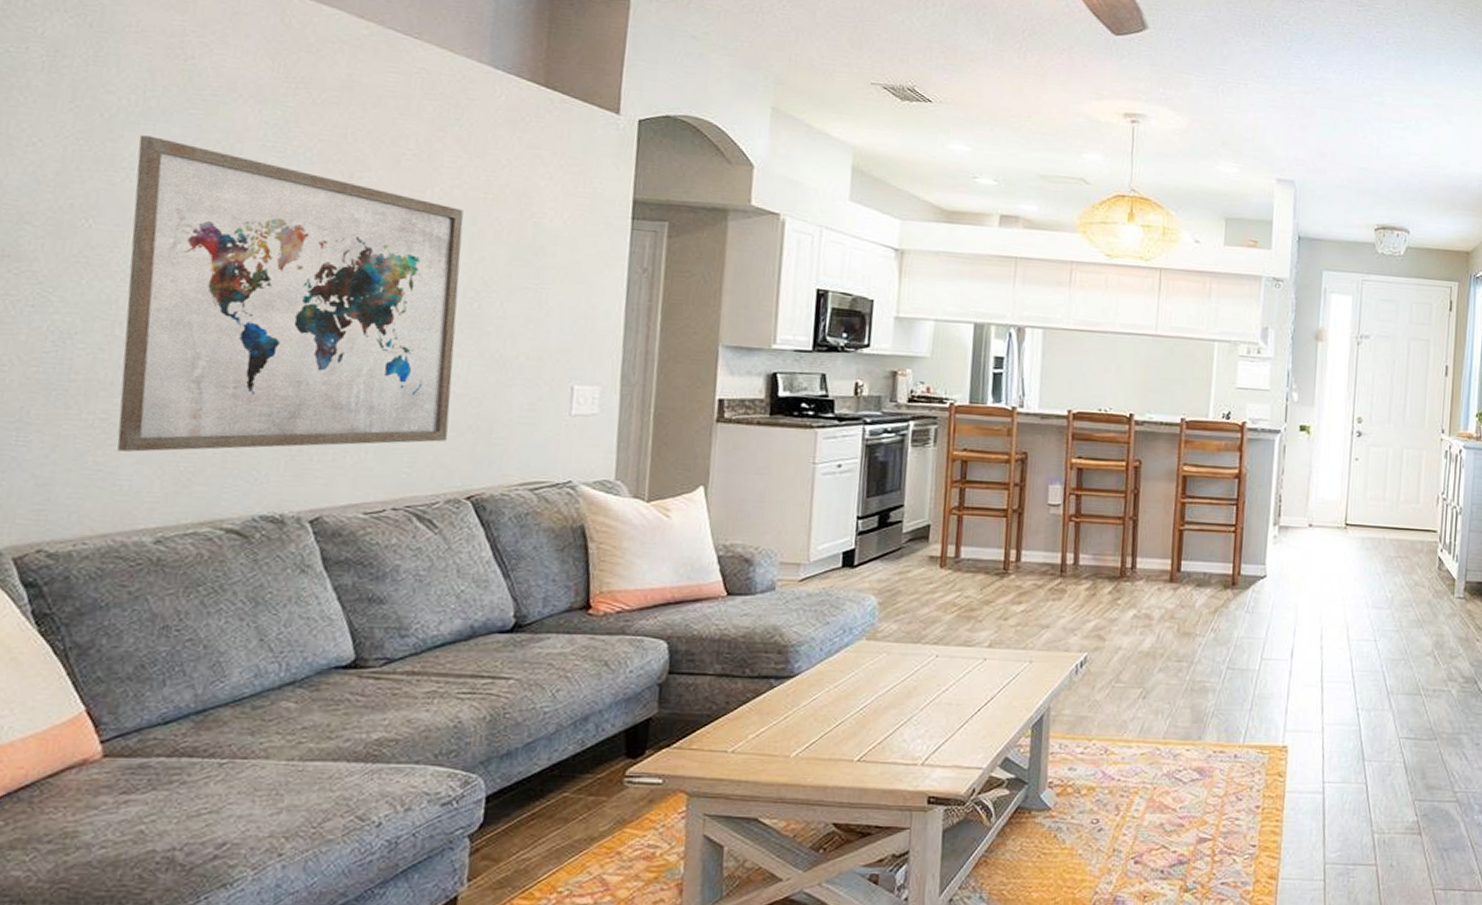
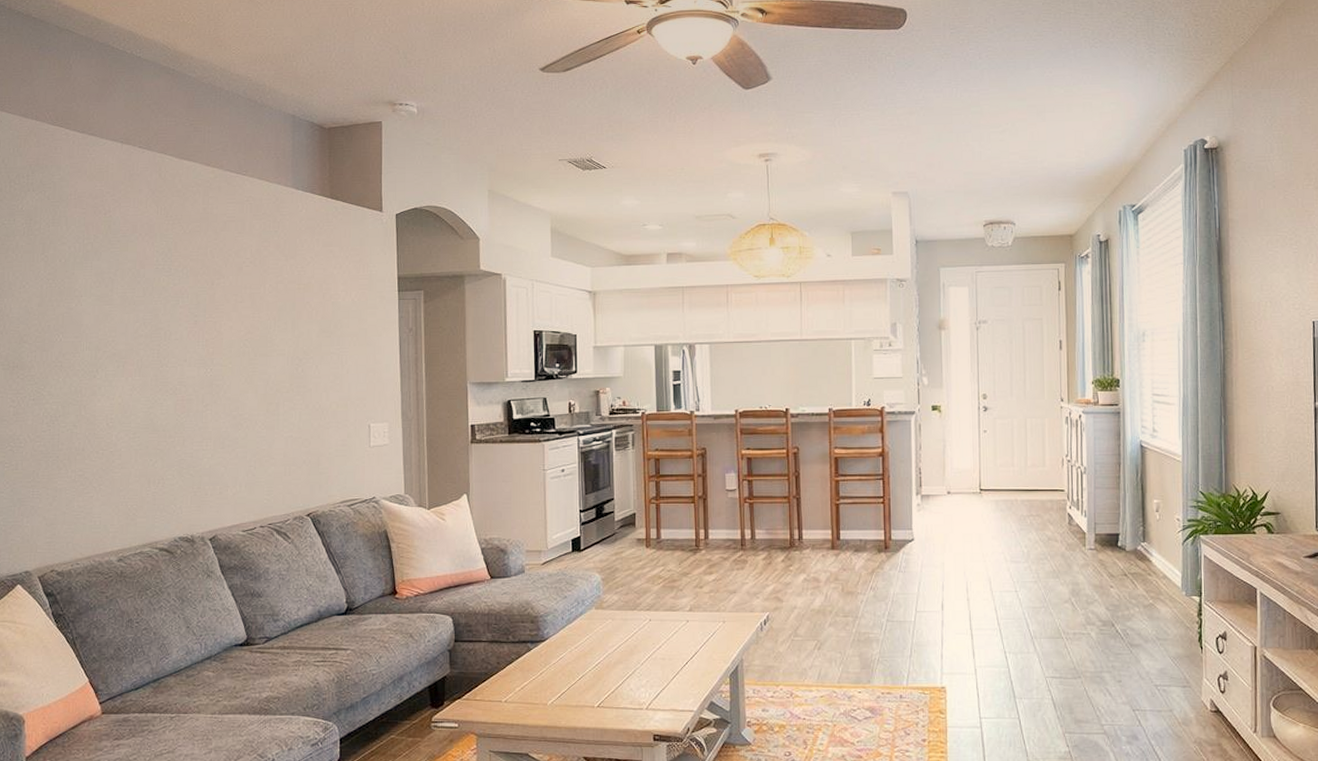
wall art: present [117,135,463,452] -> none [83,271,291,497]

